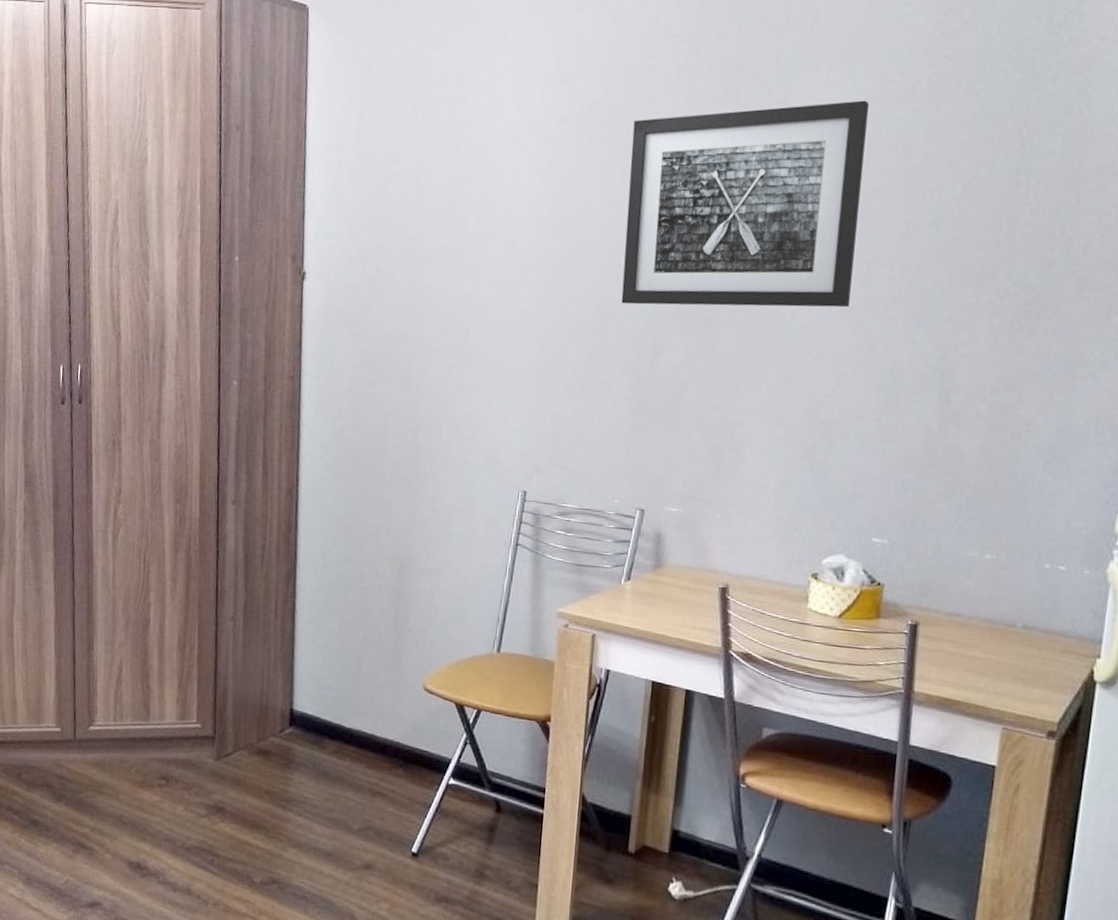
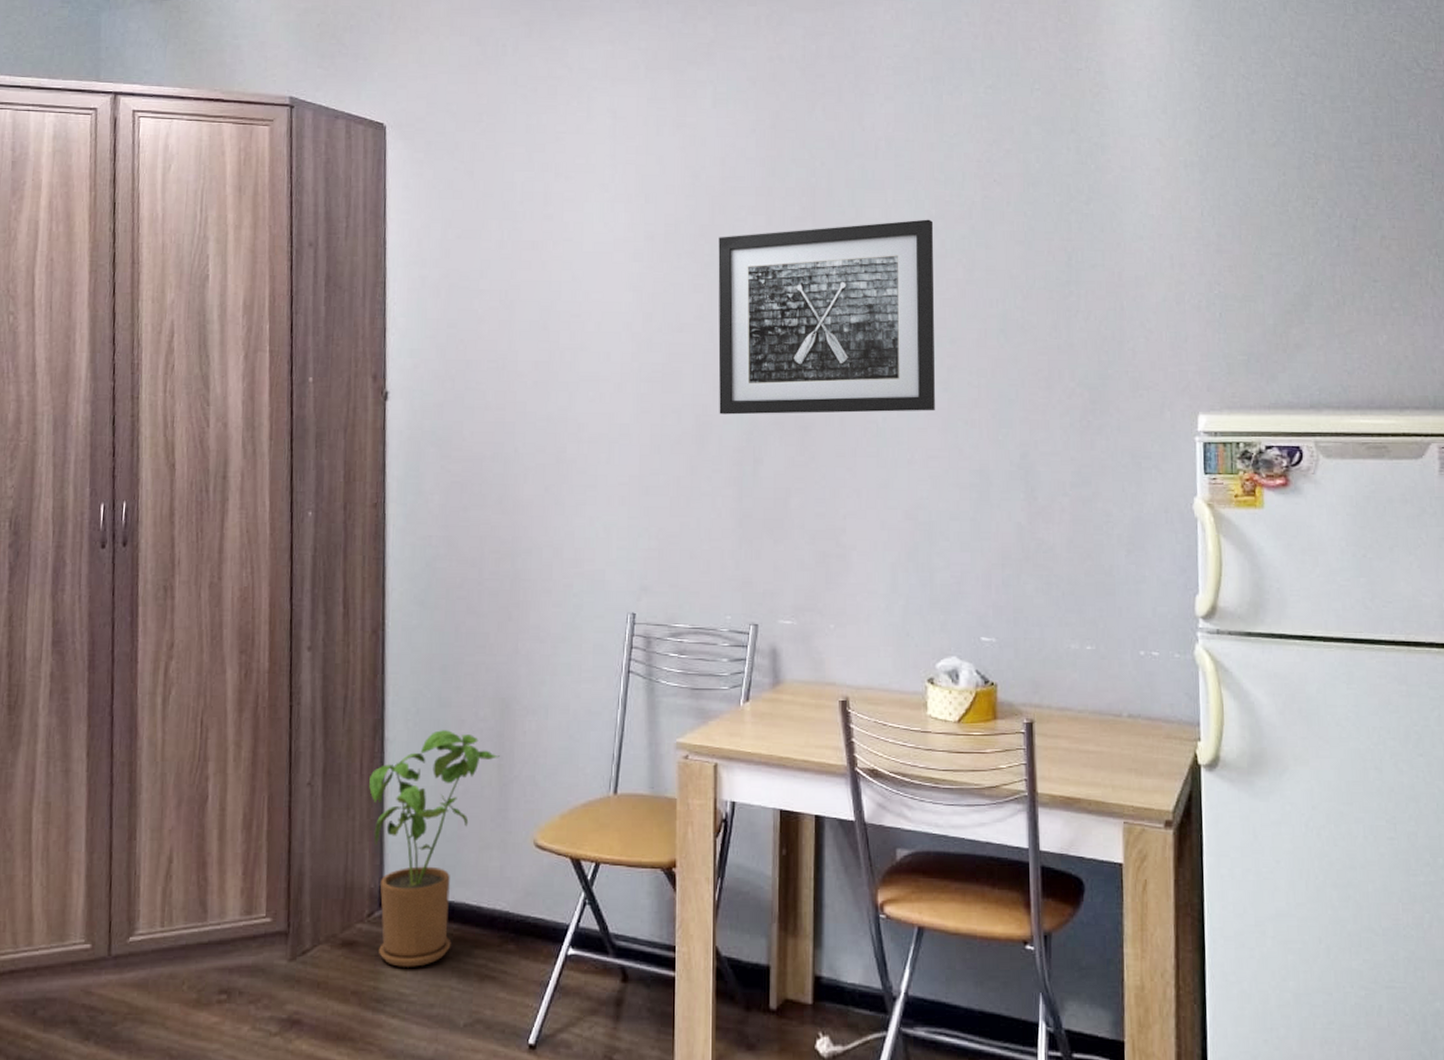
house plant: none [282,582,396,778] -> present [369,730,500,967]

